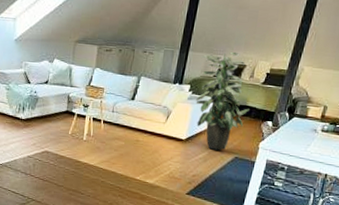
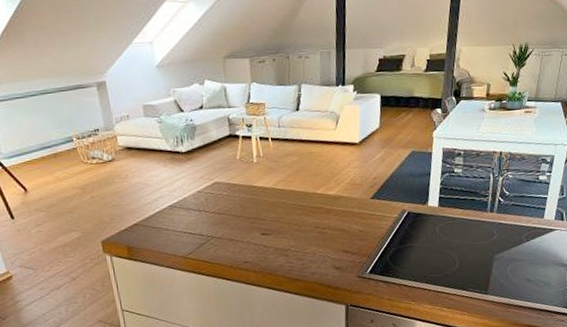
indoor plant: present [196,51,250,151] -> none [359,42,417,148]

